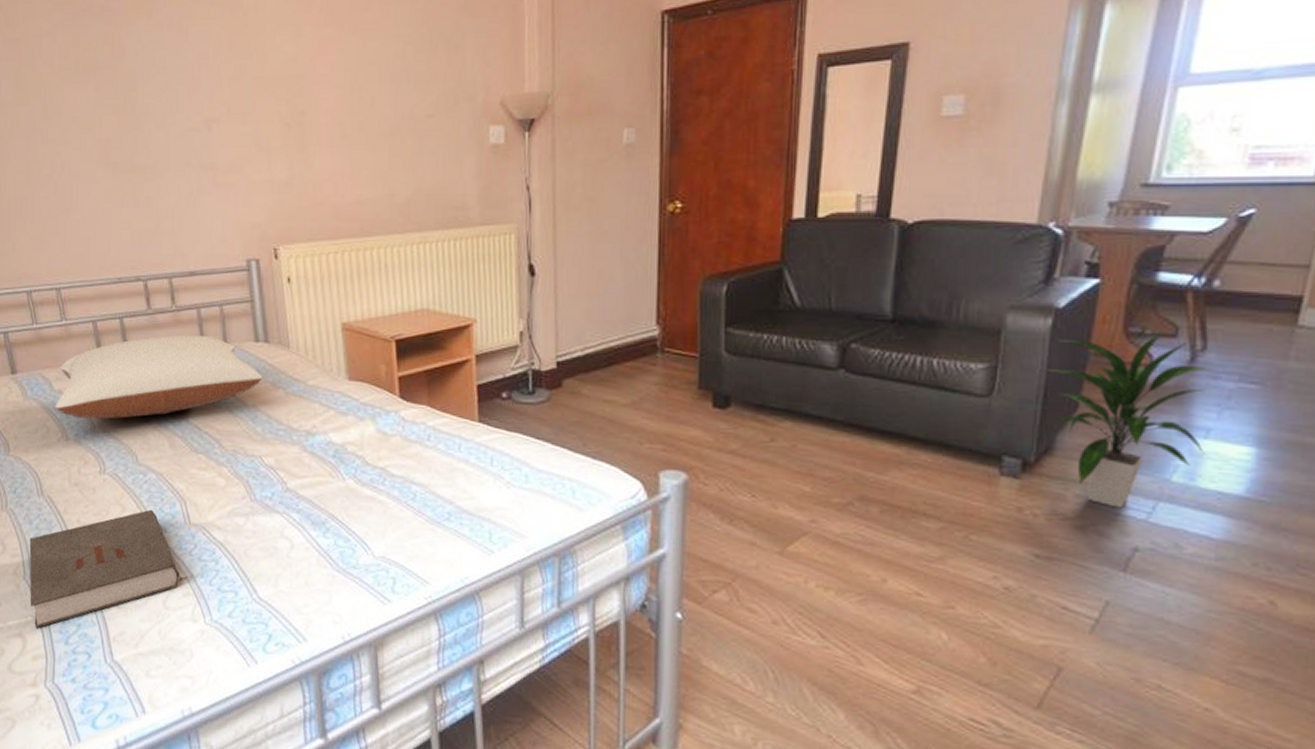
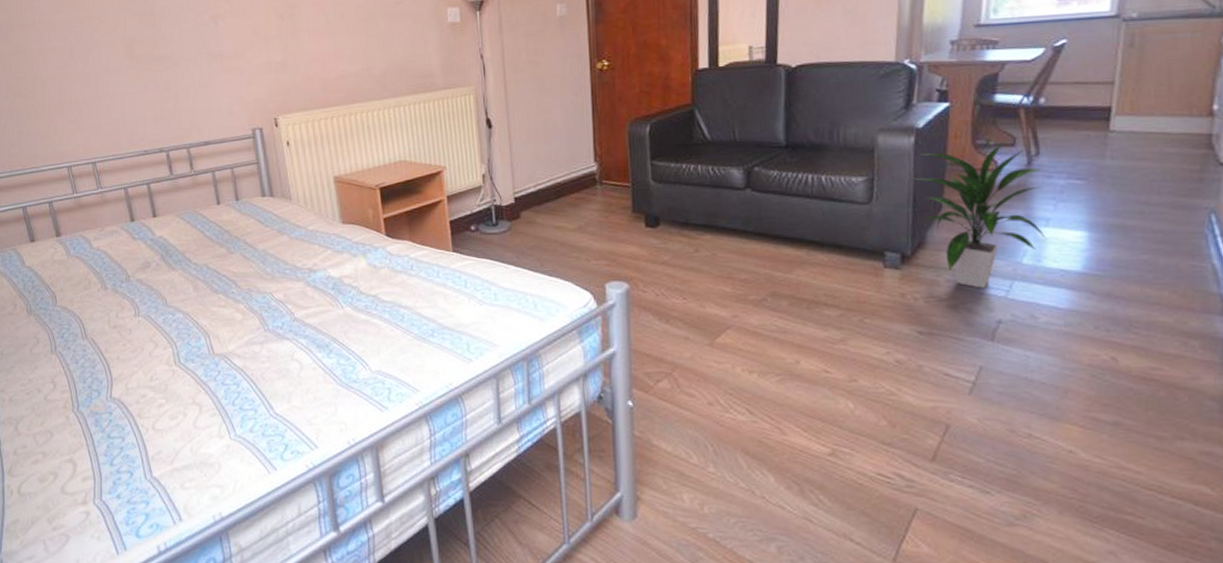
book: present [29,509,180,629] -> none [76,344,207,454]
pillow: present [55,335,263,420] -> none [94,194,270,271]

